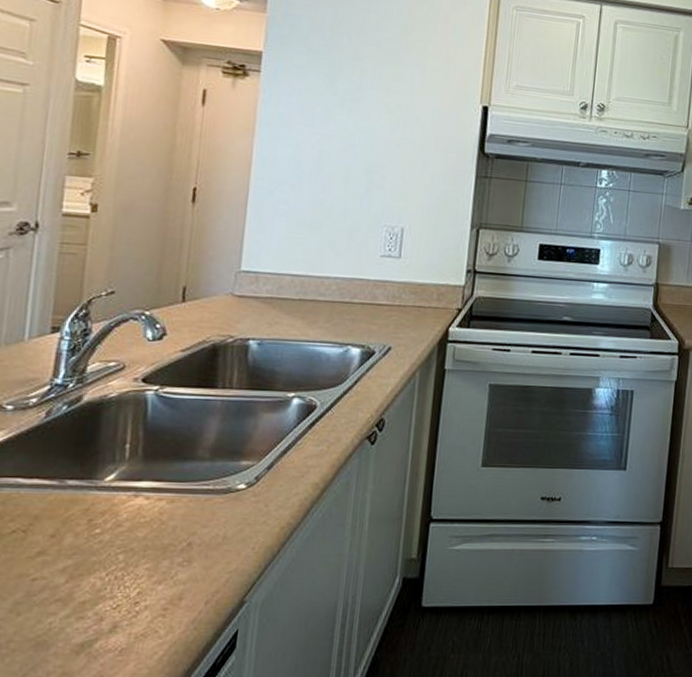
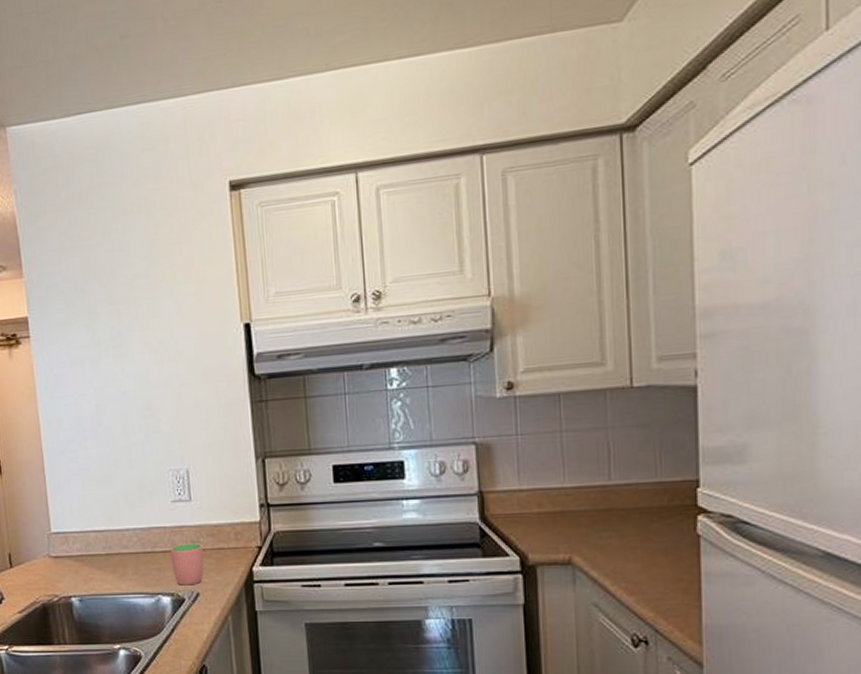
cup: none [368,298,403,339] -> present [169,543,204,586]

